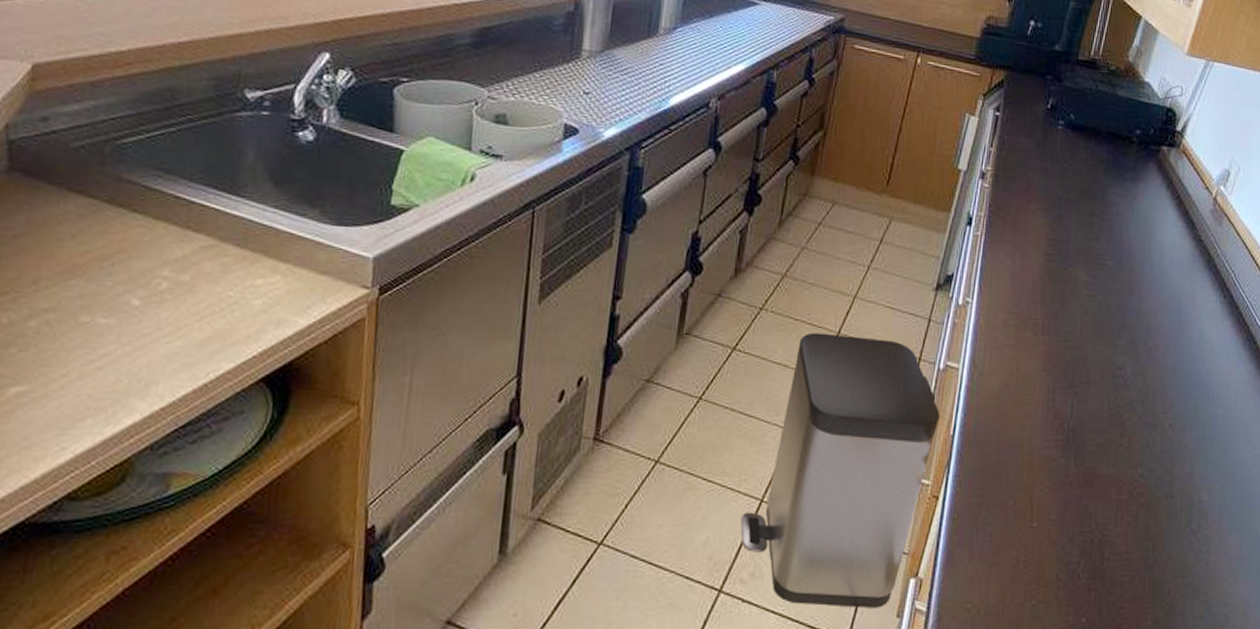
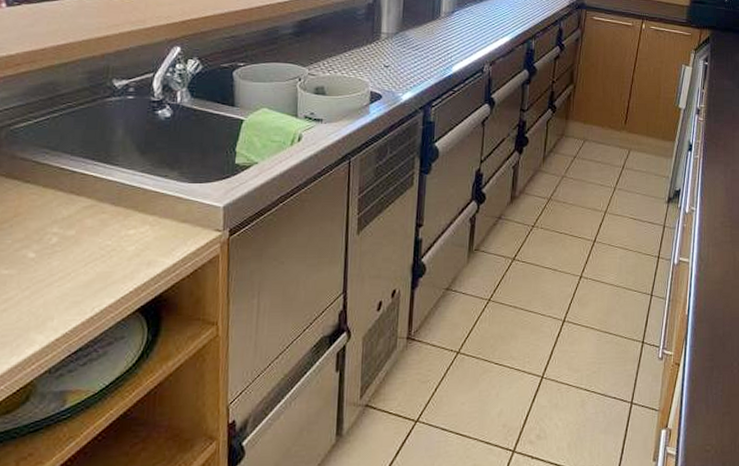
pedal bin: present [740,332,940,608] -> none [526,242,677,457]

